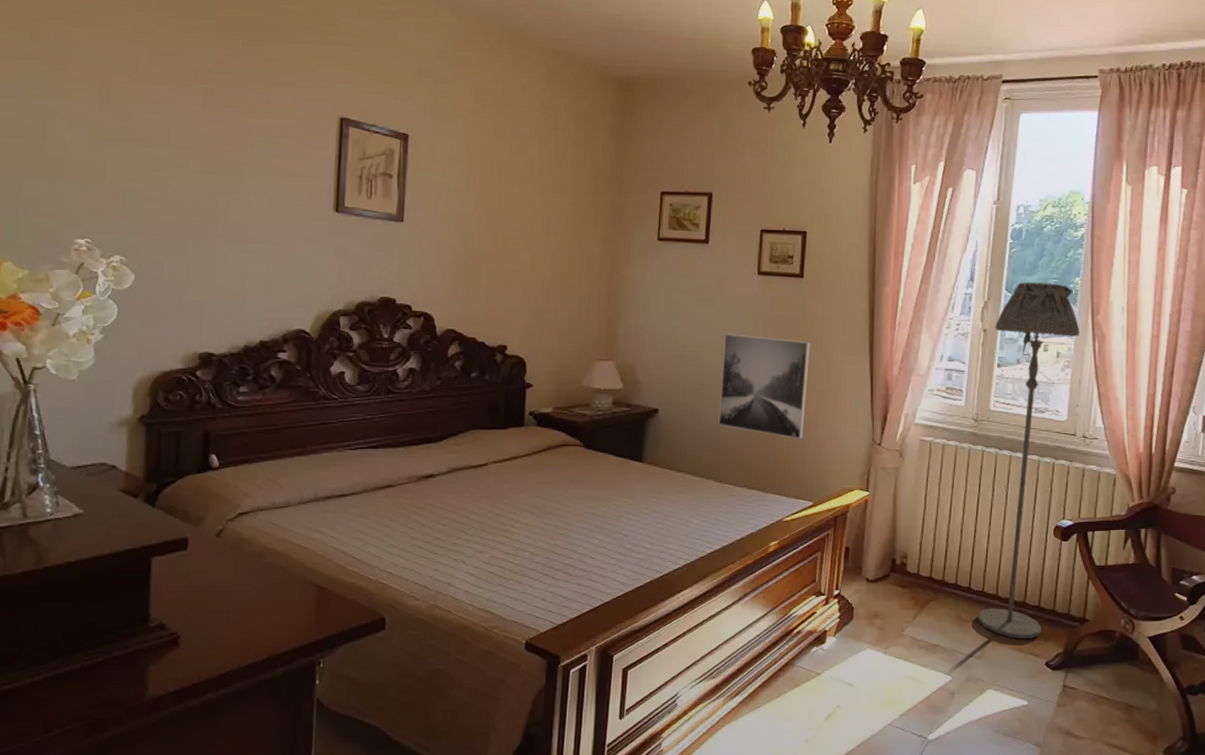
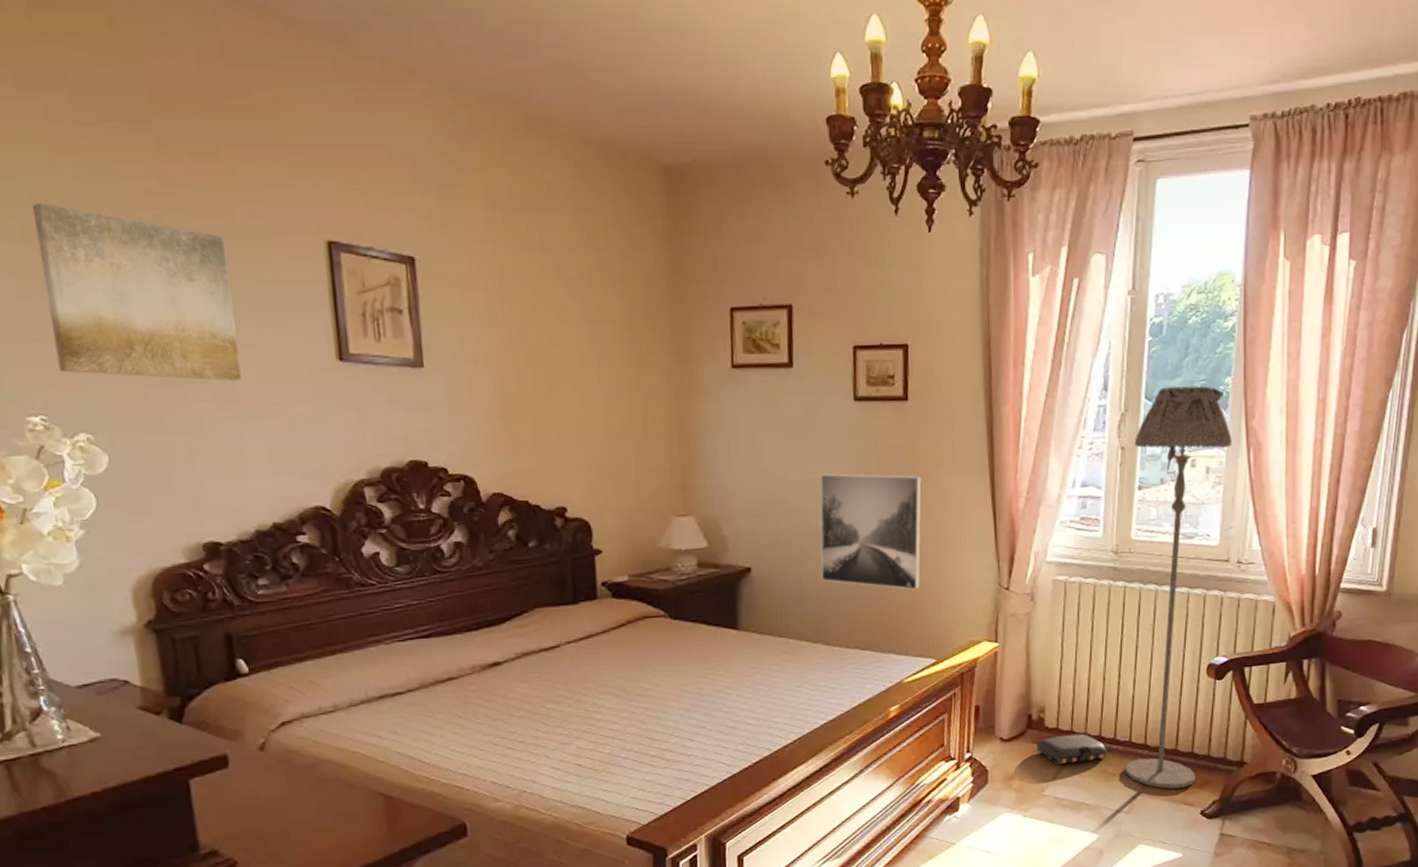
wall art: none [108,73,259,222] -> present [32,203,241,381]
bag: none [898,580,962,607] -> present [1036,733,1108,764]

